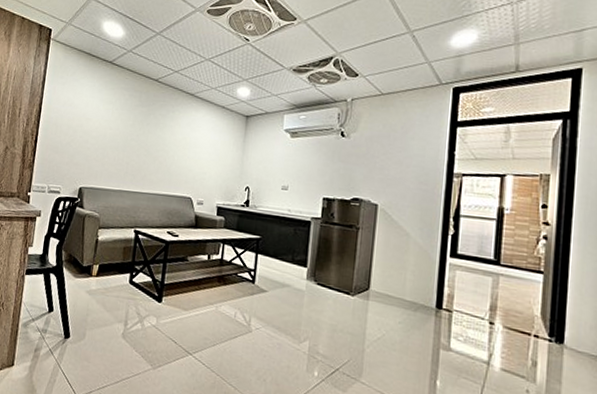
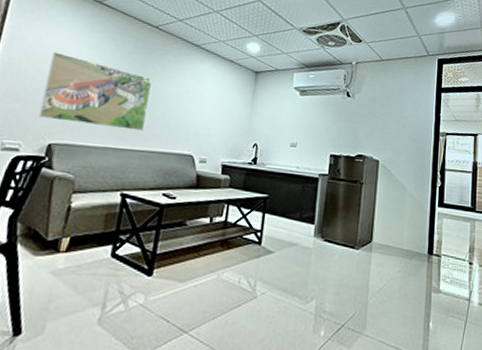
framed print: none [72,110,155,176] -> present [39,52,152,131]

